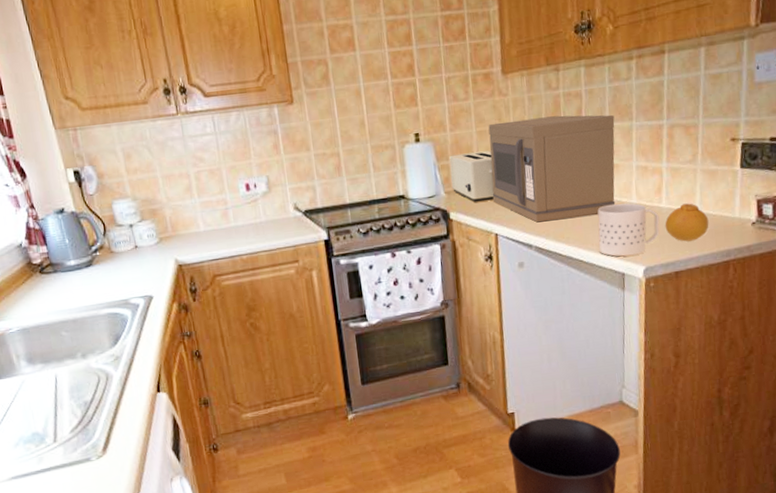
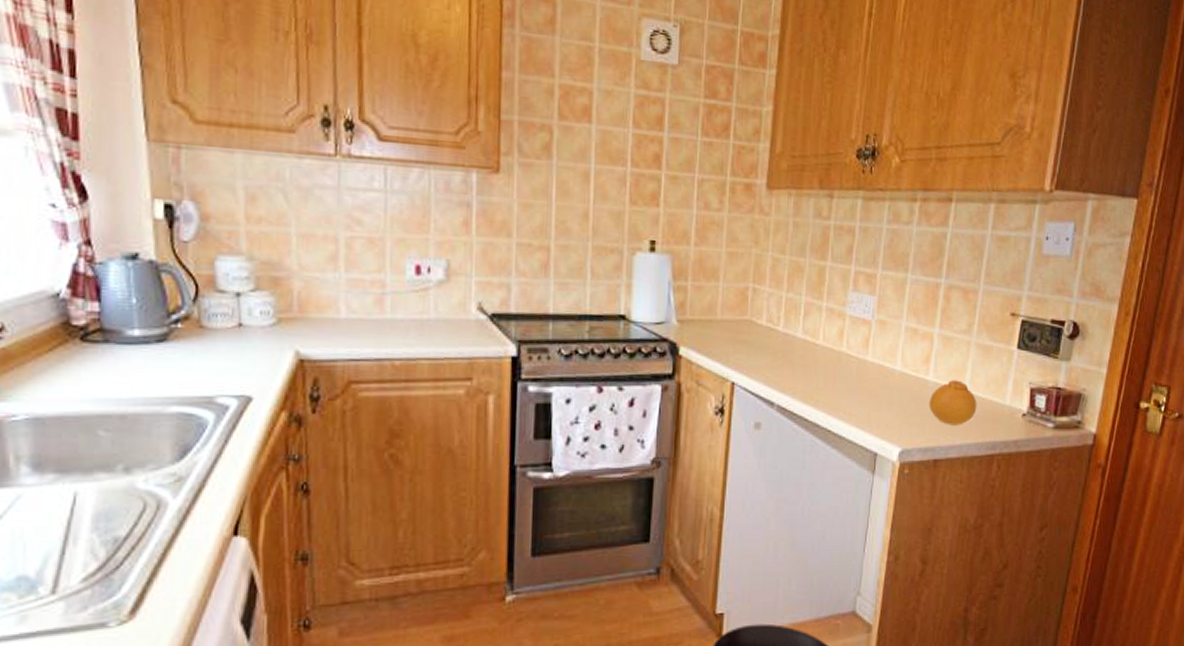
toaster: present [449,150,495,203] -> none [686,275,741,340]
microwave: present [488,114,616,223] -> none [734,245,888,377]
mug: present [597,203,660,257] -> none [851,367,924,433]

